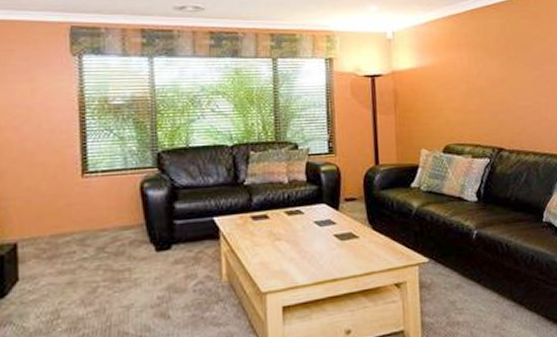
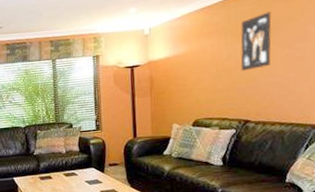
wall art: none [490,28,522,92] -> present [240,11,271,72]

